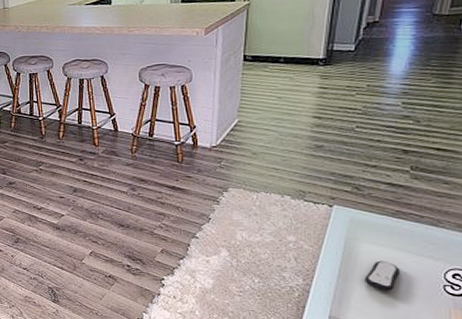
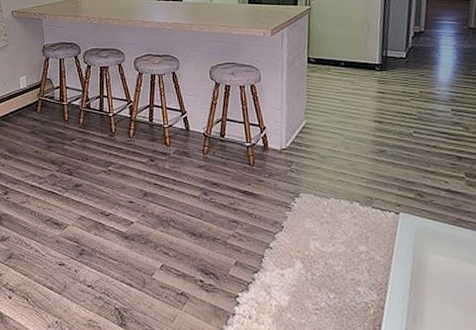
remote control: present [365,260,400,292] -> none [435,272,467,307]

